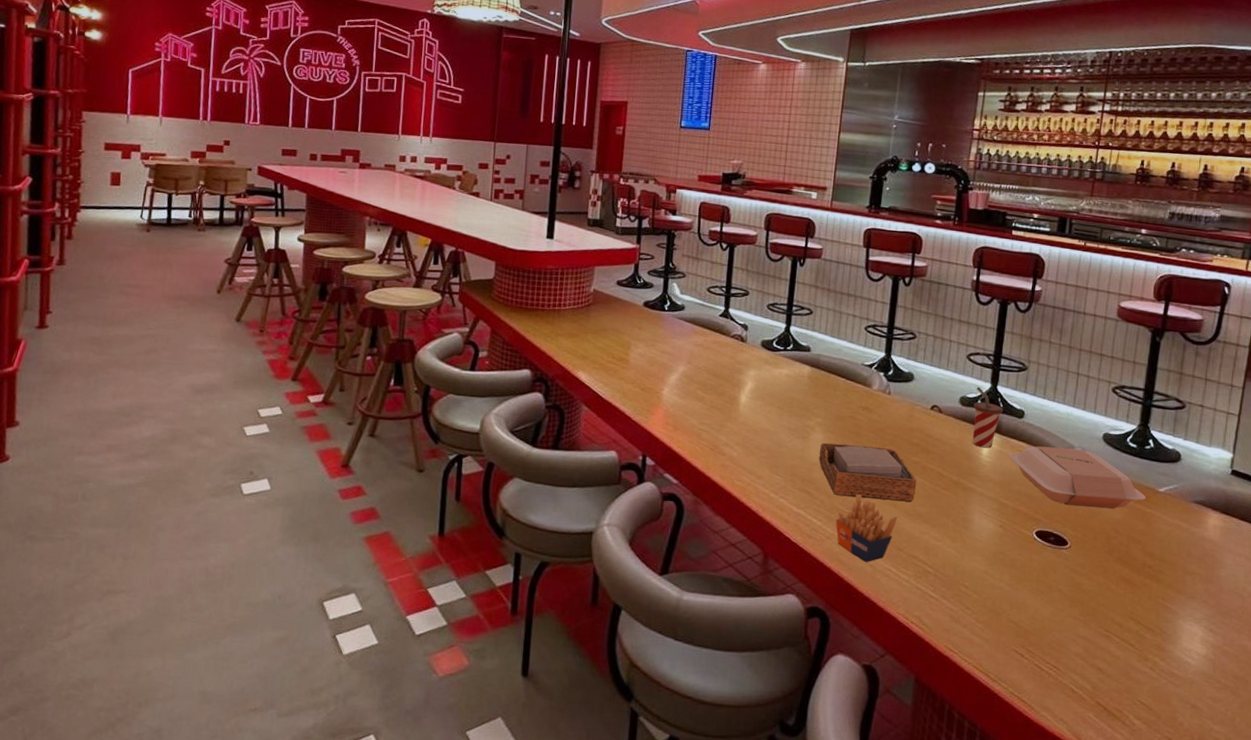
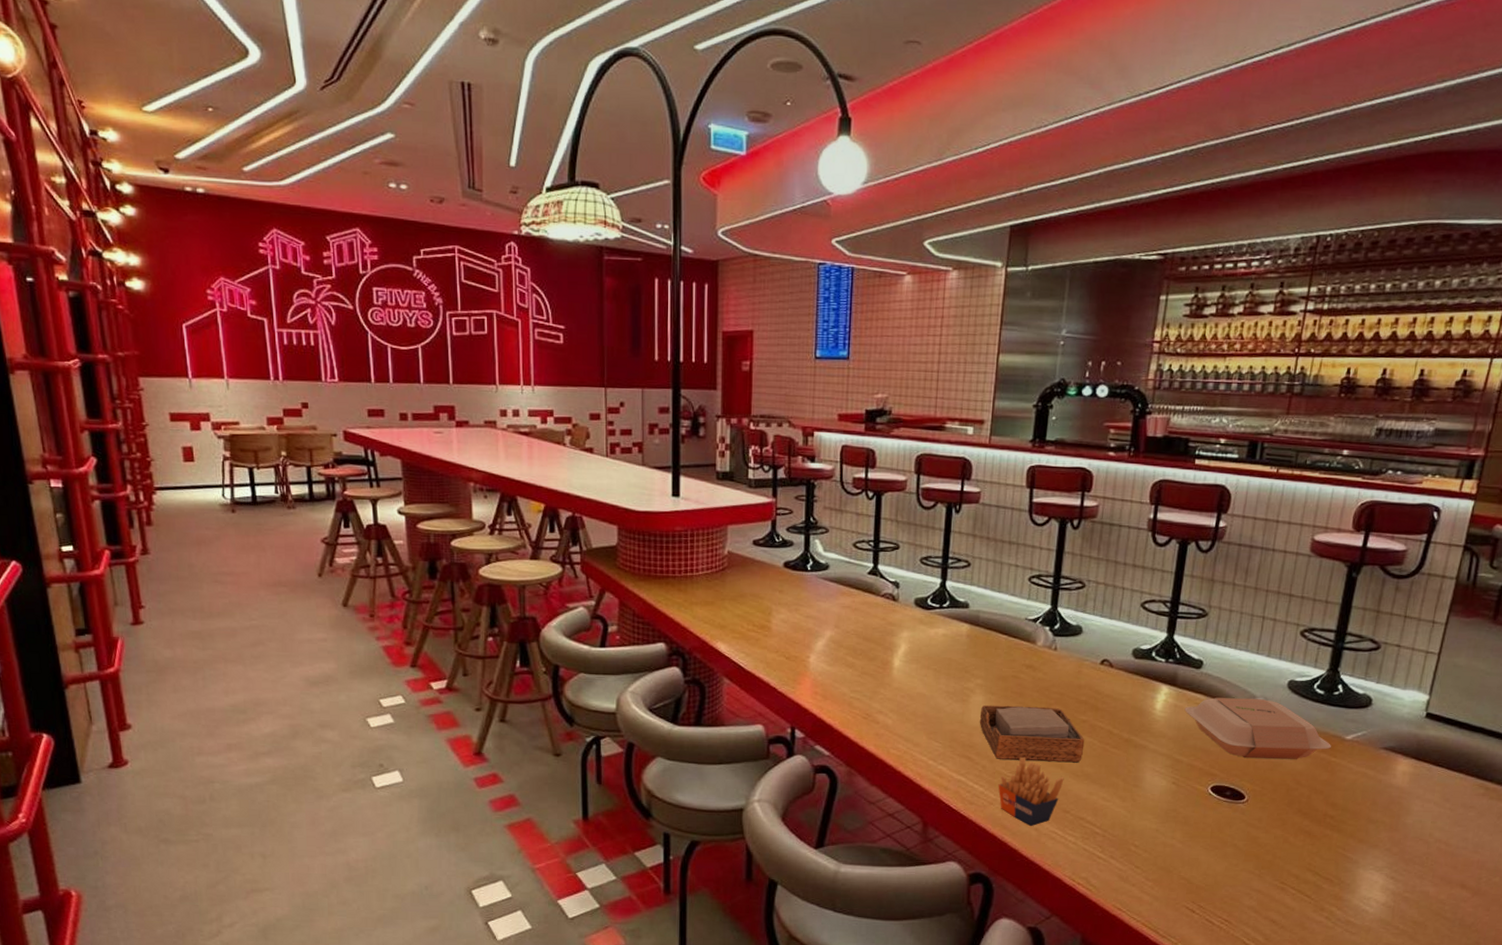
beverage cup: present [972,386,1004,449] -> none [1145,636,1180,703]

